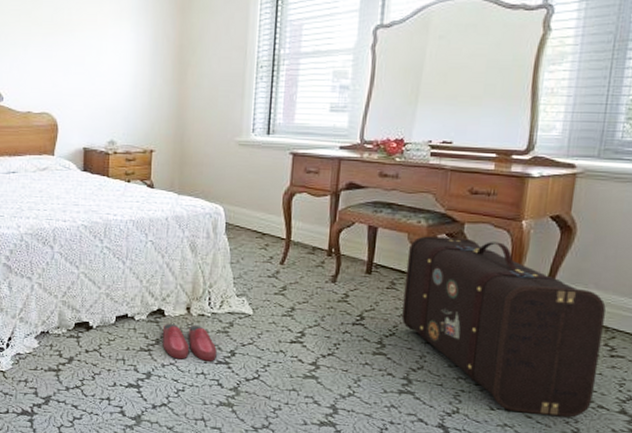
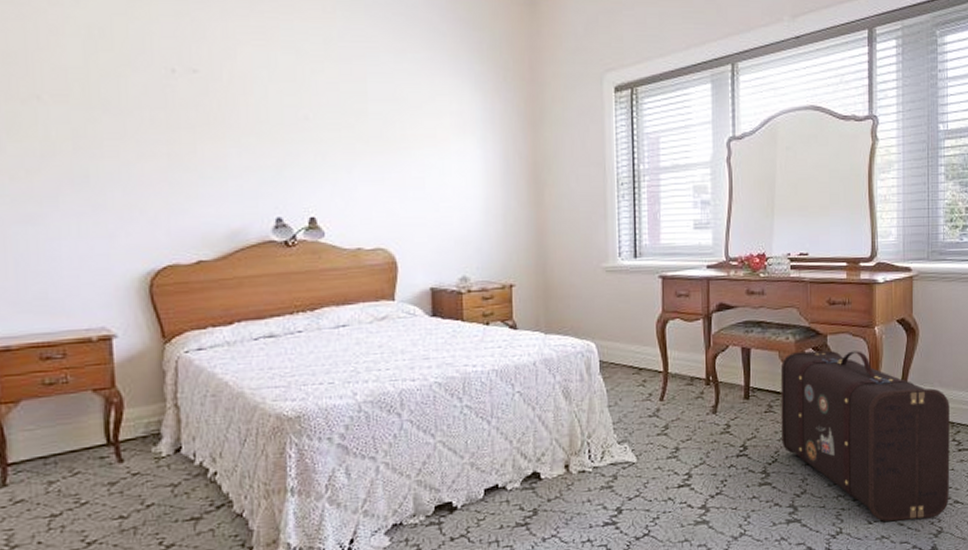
slippers: present [163,323,217,361] -> none [541,484,602,529]

